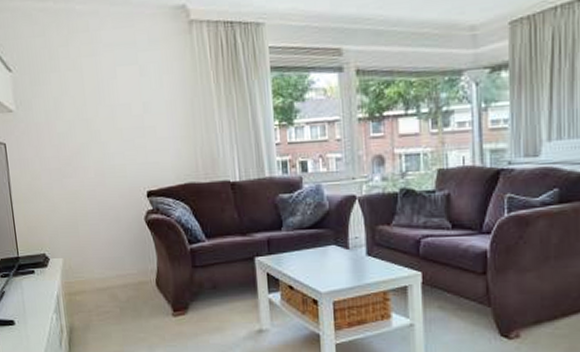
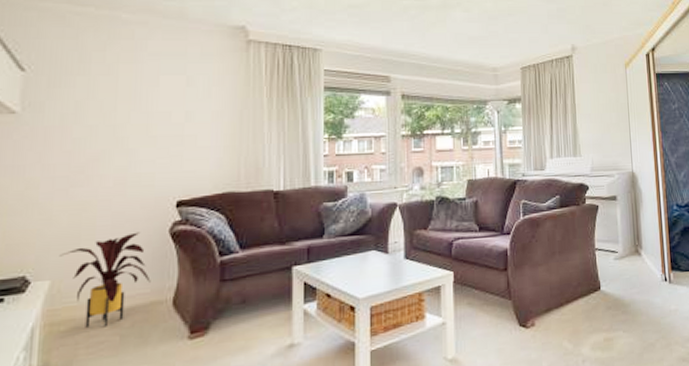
house plant: none [65,219,136,300] -> present [59,232,151,328]

